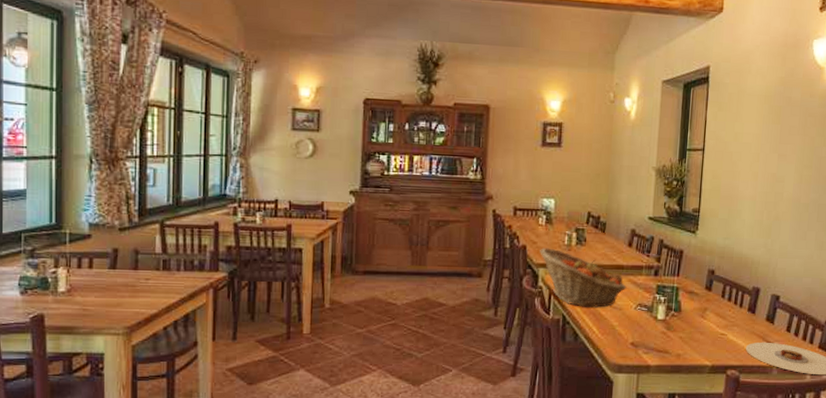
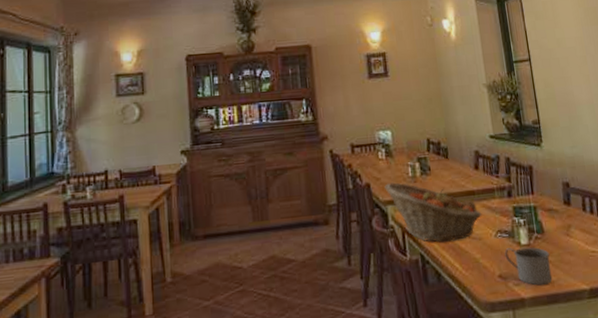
mug: none [640,320,681,356] -> present [504,247,553,285]

